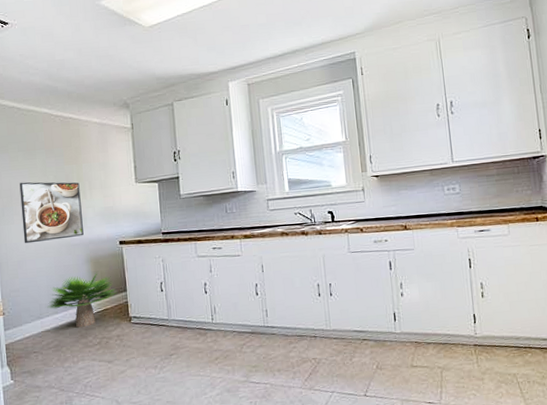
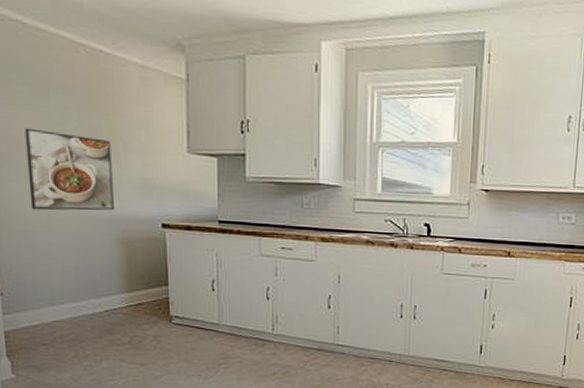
potted plant: present [47,273,117,328] -> none [62,259,155,321]

